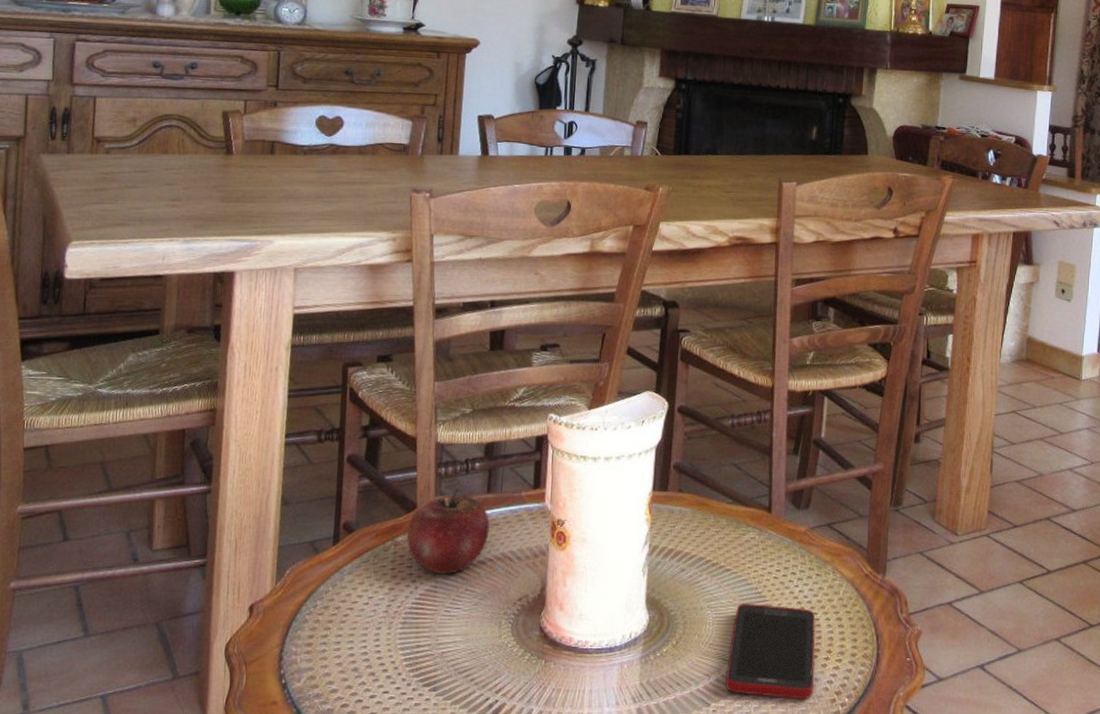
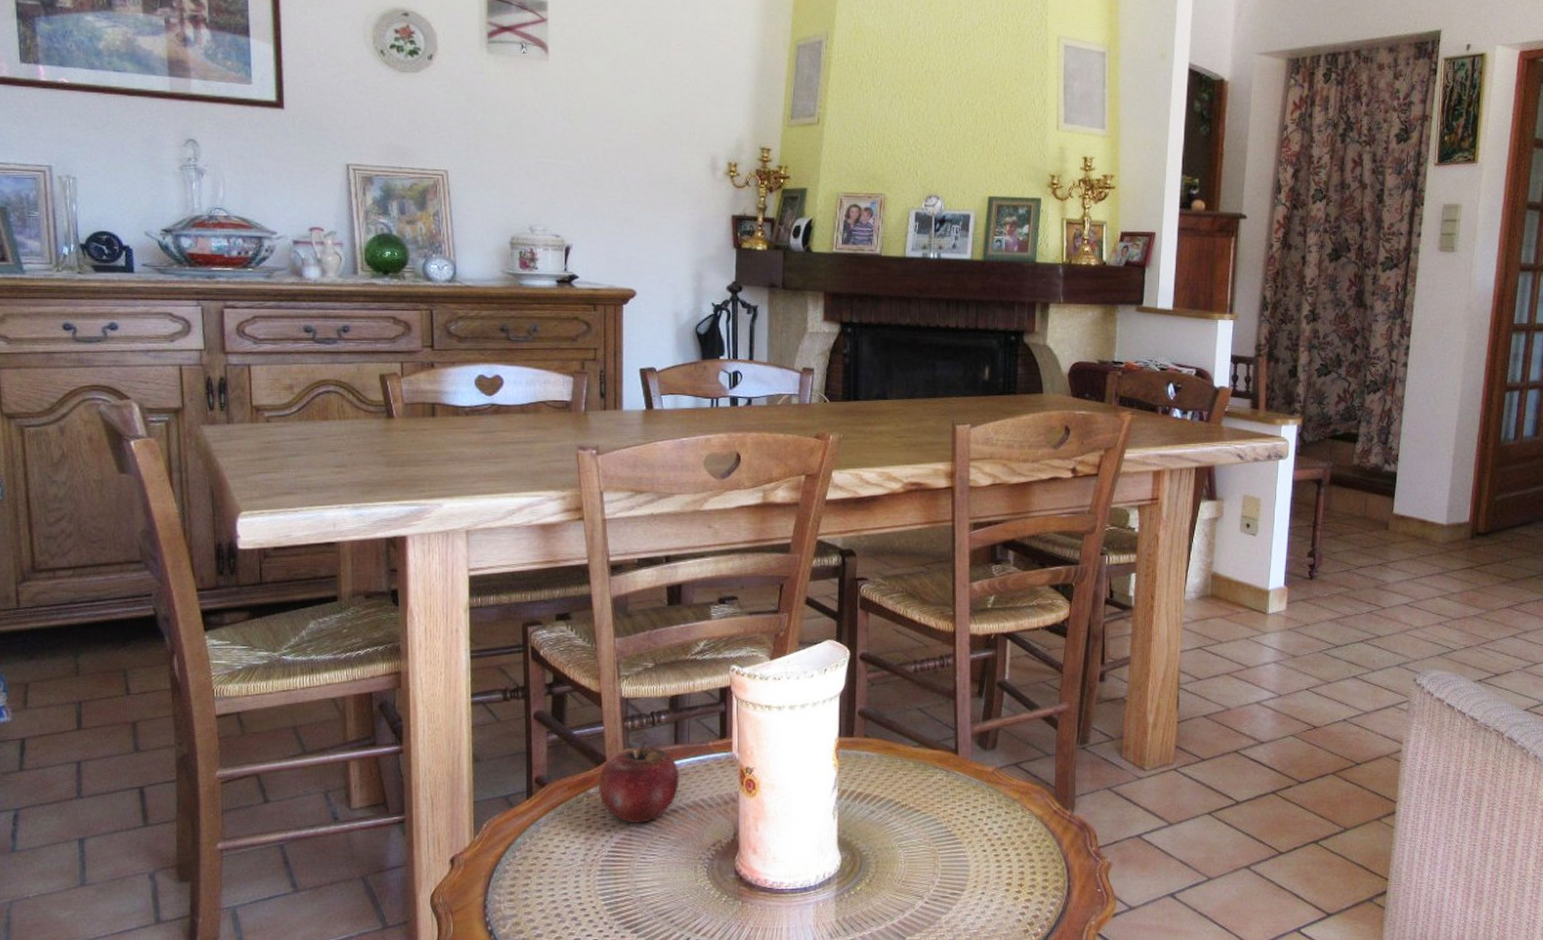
cell phone: present [726,604,816,700] -> none [920,842,1007,931]

